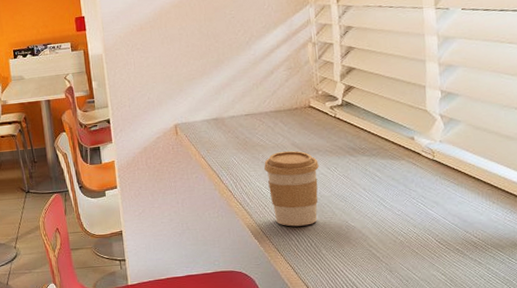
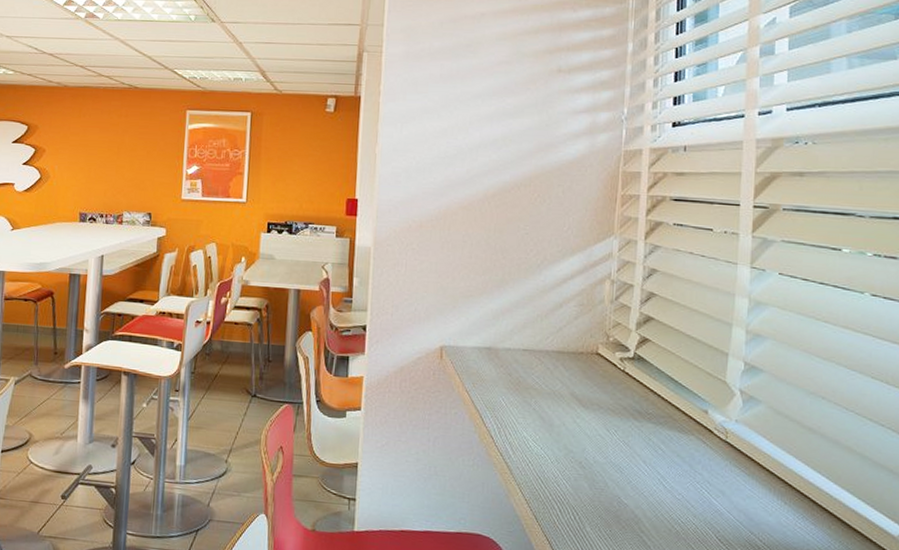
coffee cup: present [264,150,319,227] -> none [535,400,598,494]

